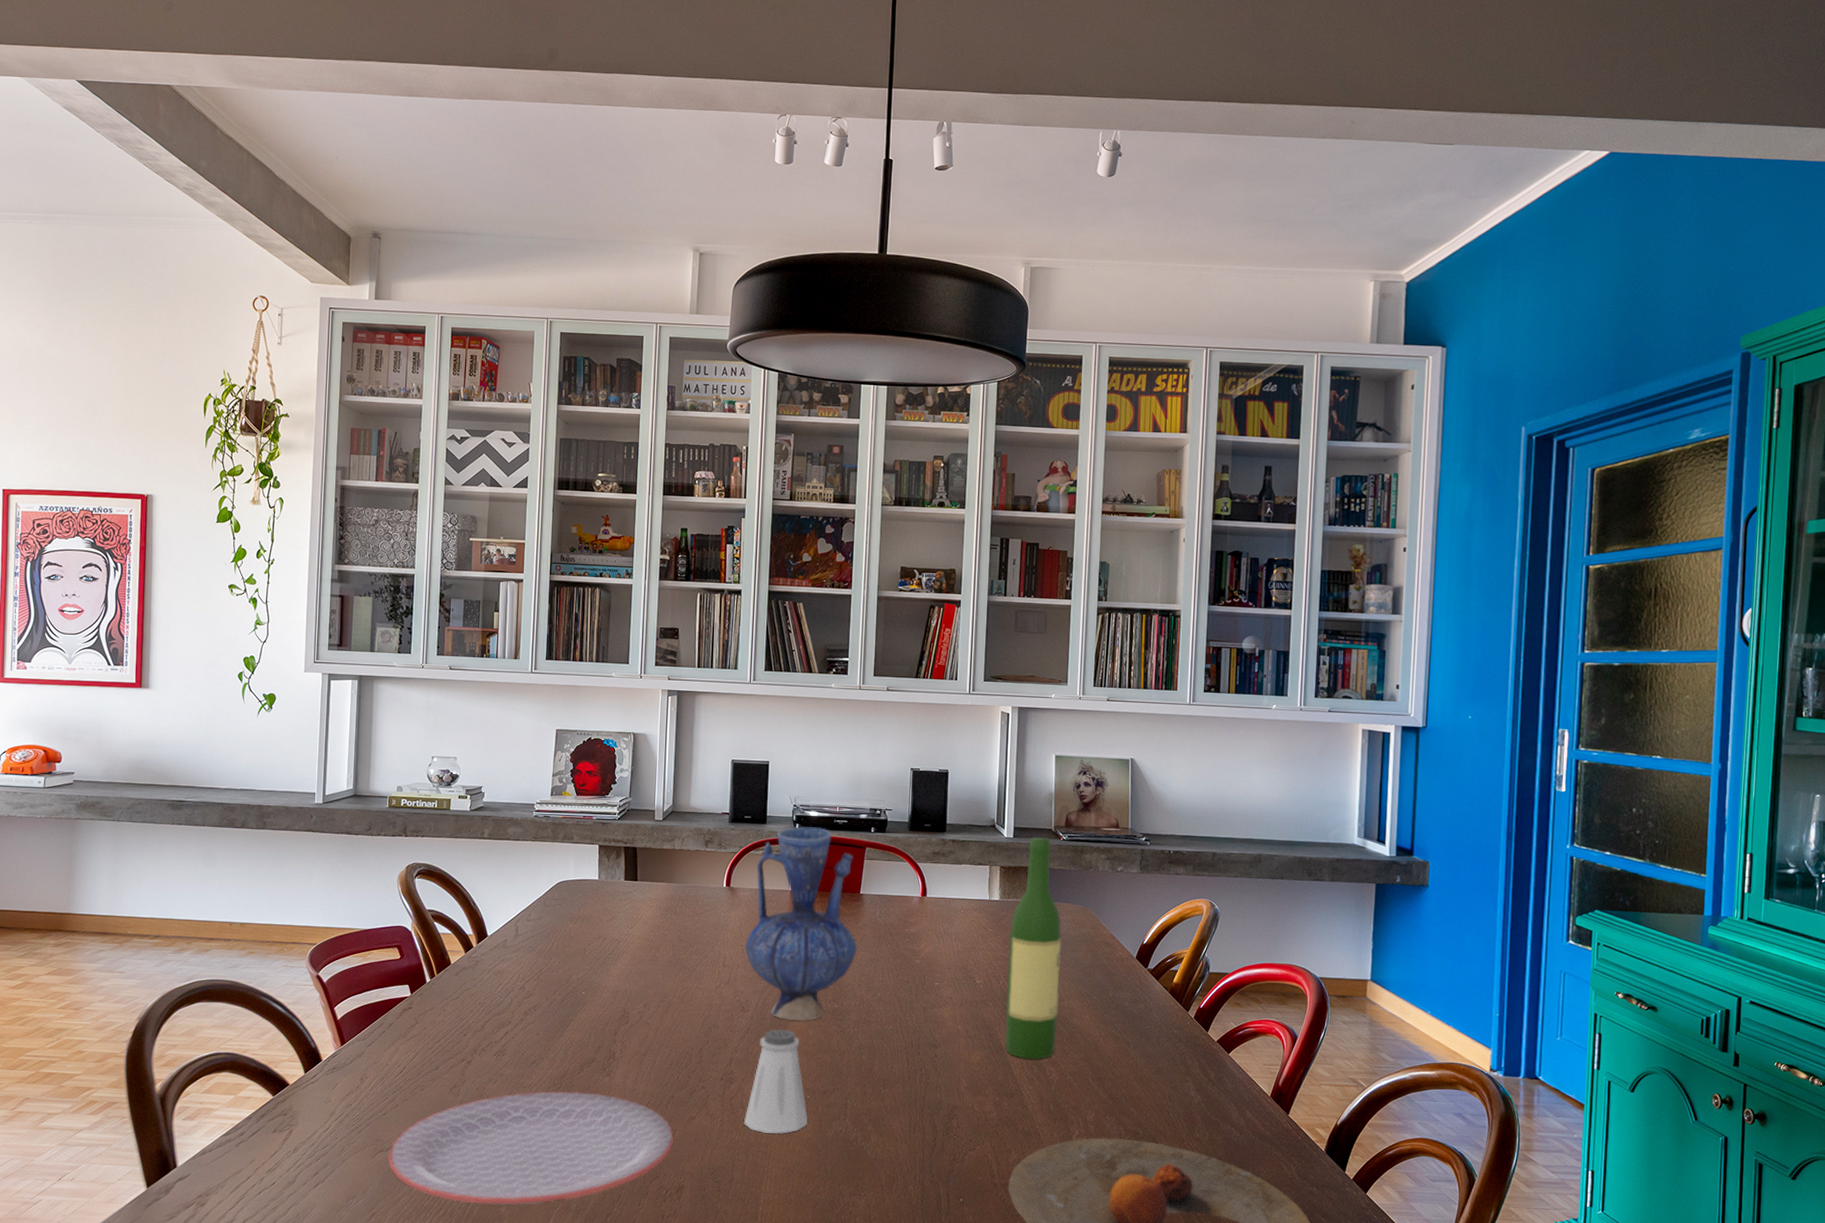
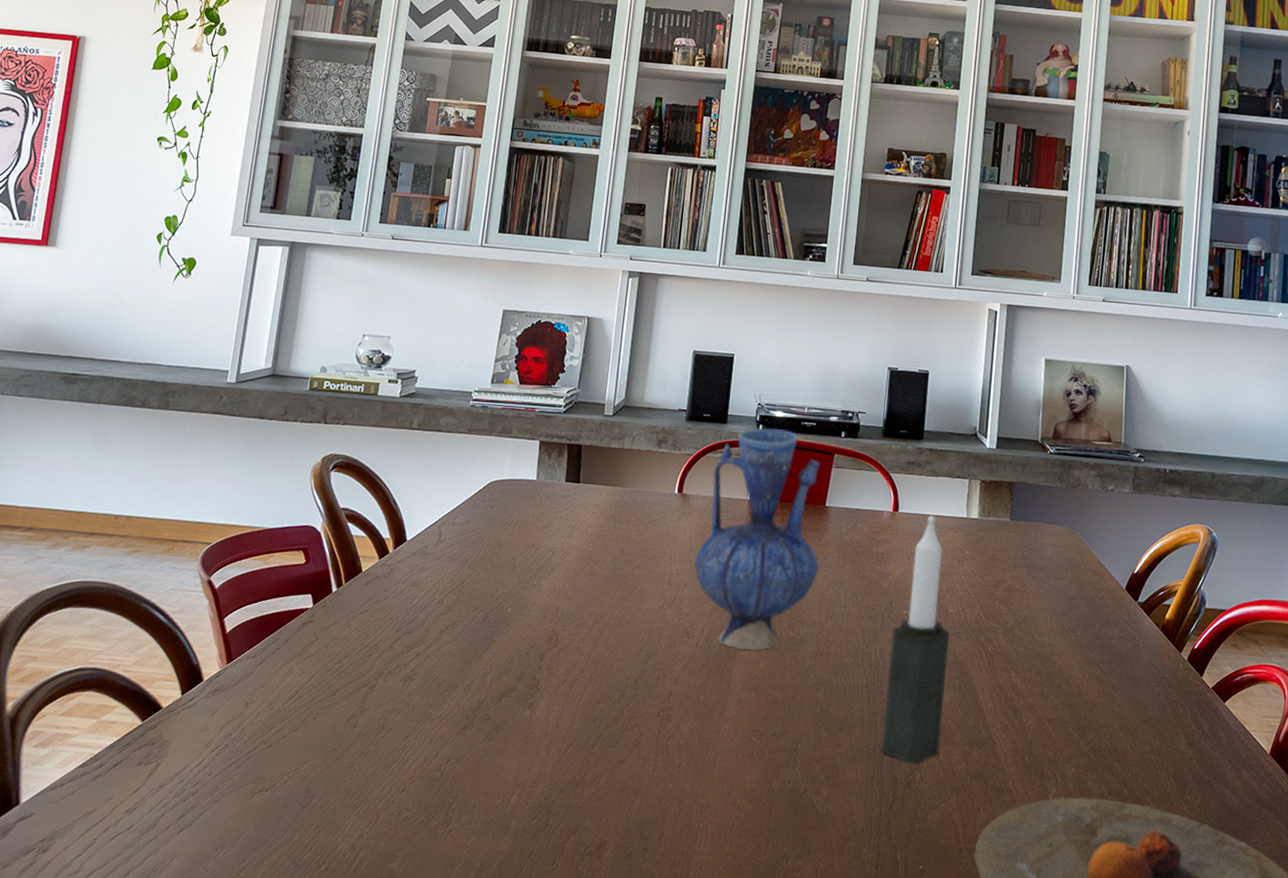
plate: present [387,1091,674,1206] -> none [266,724,599,861]
saltshaker: present [743,1029,808,1135] -> none [679,659,752,784]
candle: none [922,898,978,1114] -> present [882,515,950,764]
wine bottle: present [1004,836,1062,1060] -> none [977,448,1045,704]

